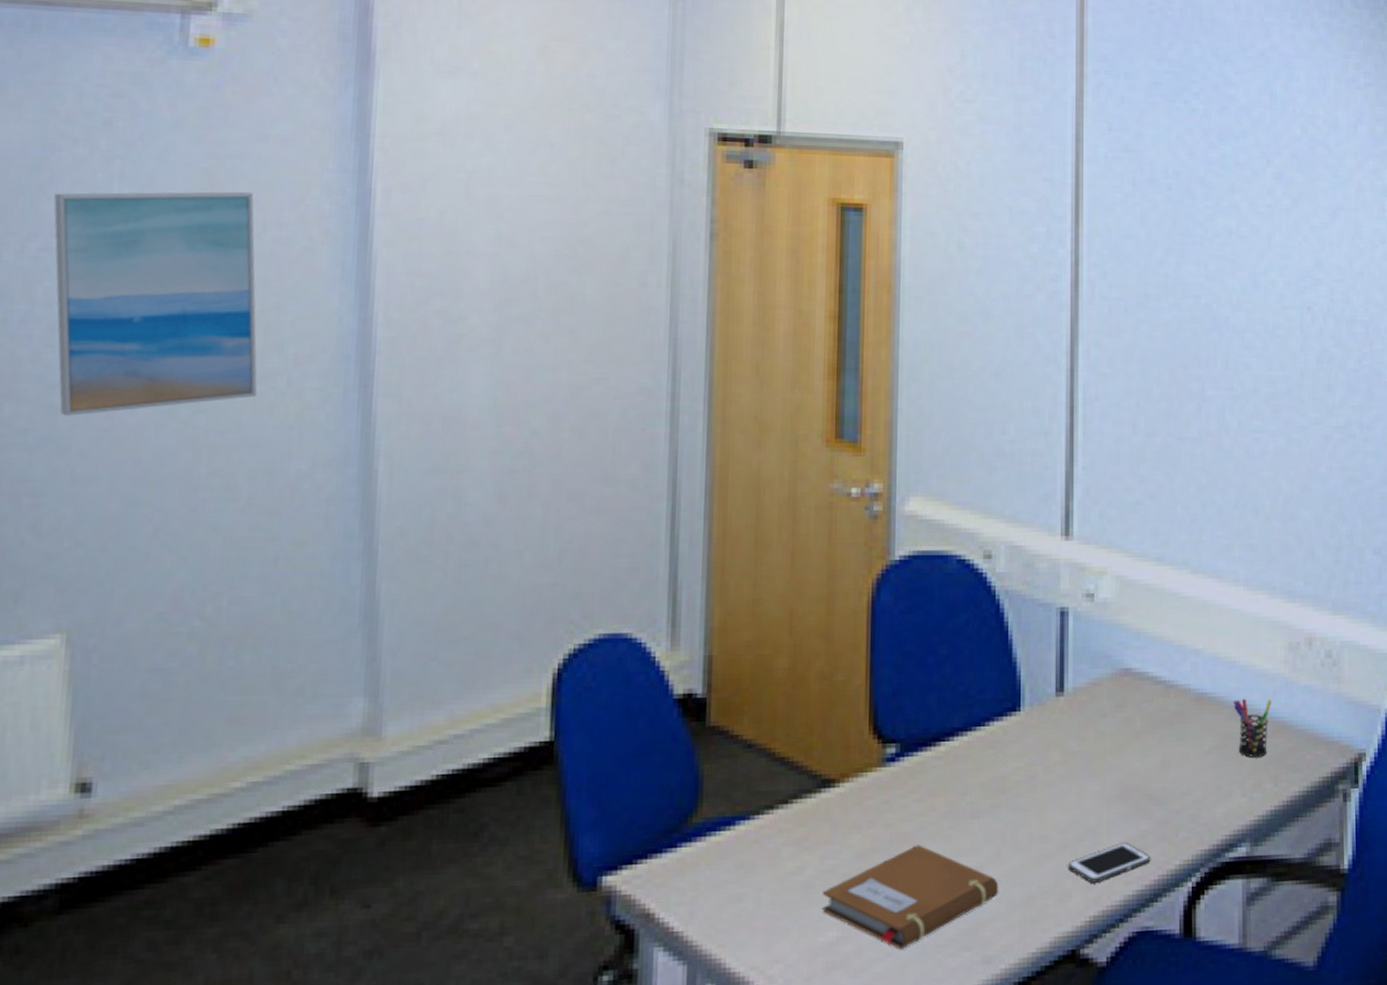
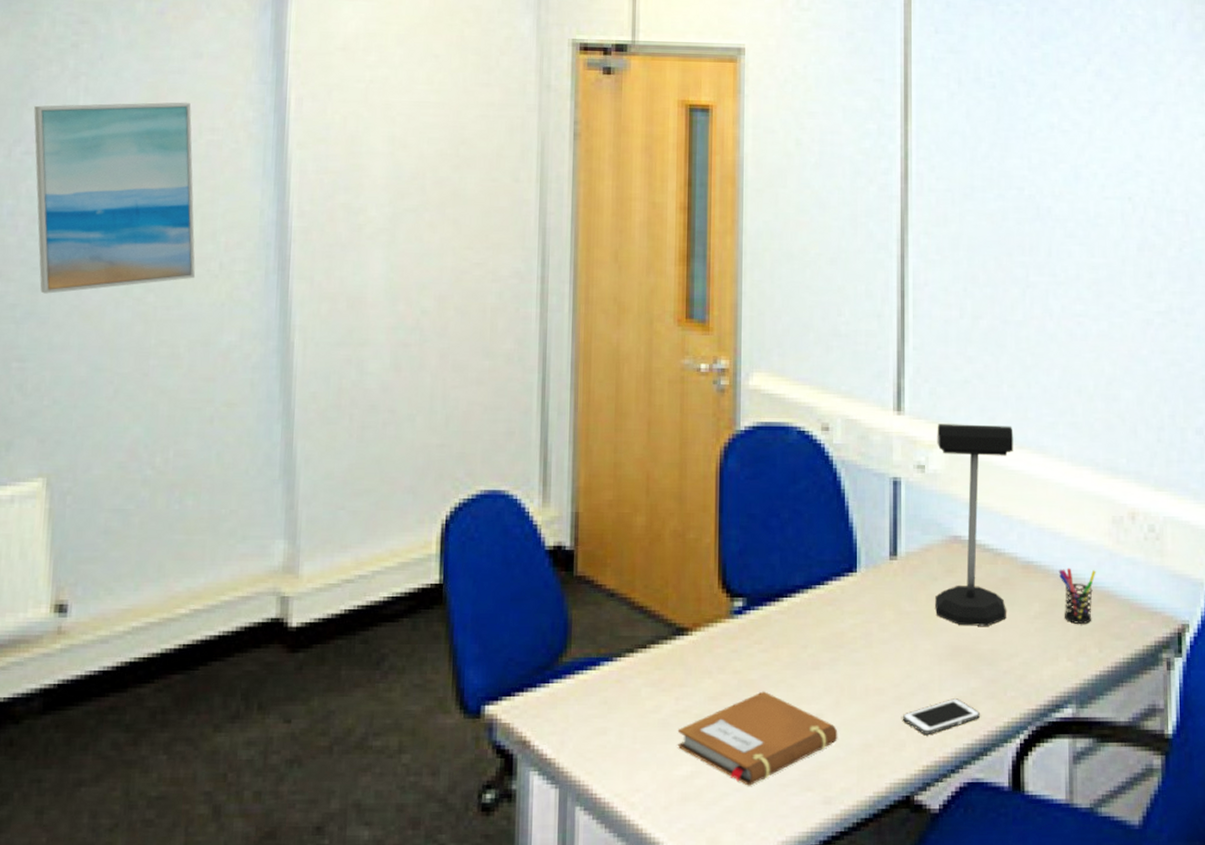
desk lamp: none [1104,548,1188,764] -> present [935,424,1014,626]

